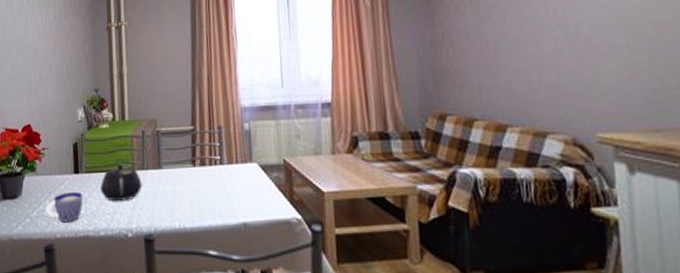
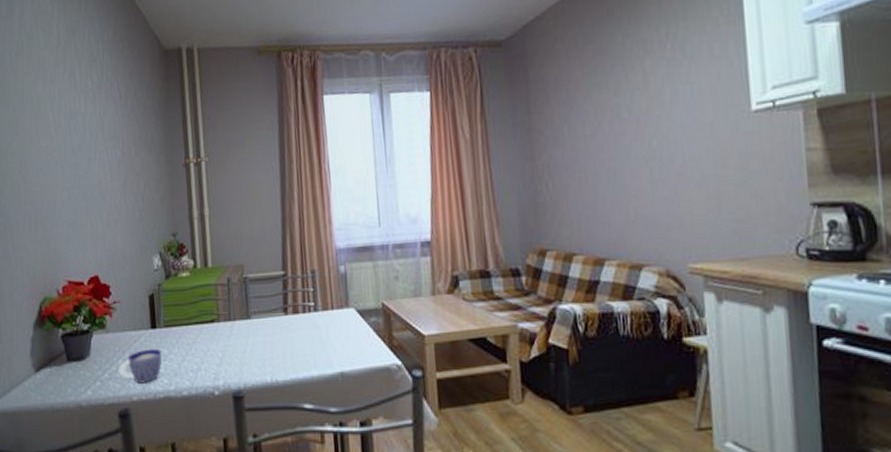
teapot: present [100,163,142,202] -> none [181,315,229,357]

